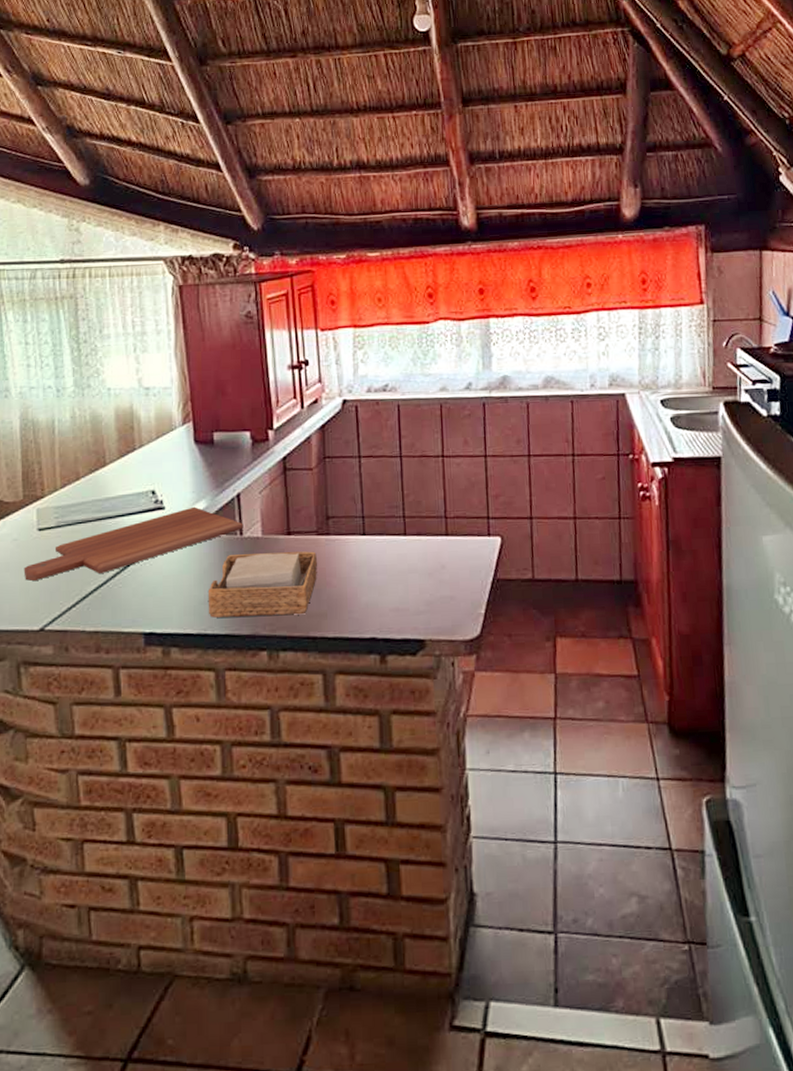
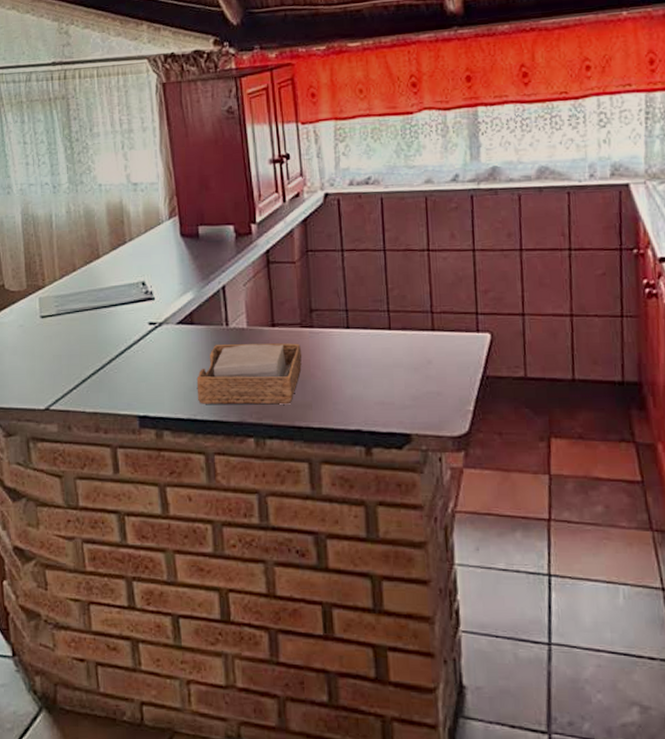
cutting board: present [23,506,244,582] -> none [29,298,229,365]

